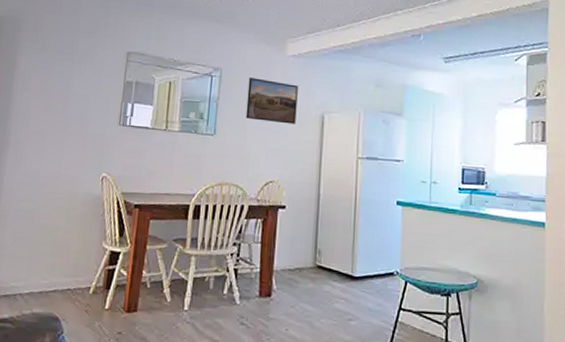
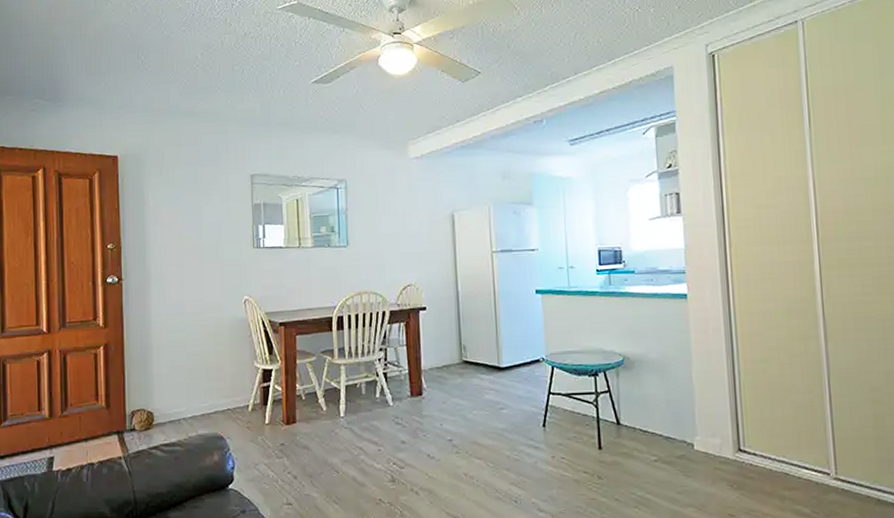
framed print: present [245,77,298,124] -> none [374,184,426,227]

